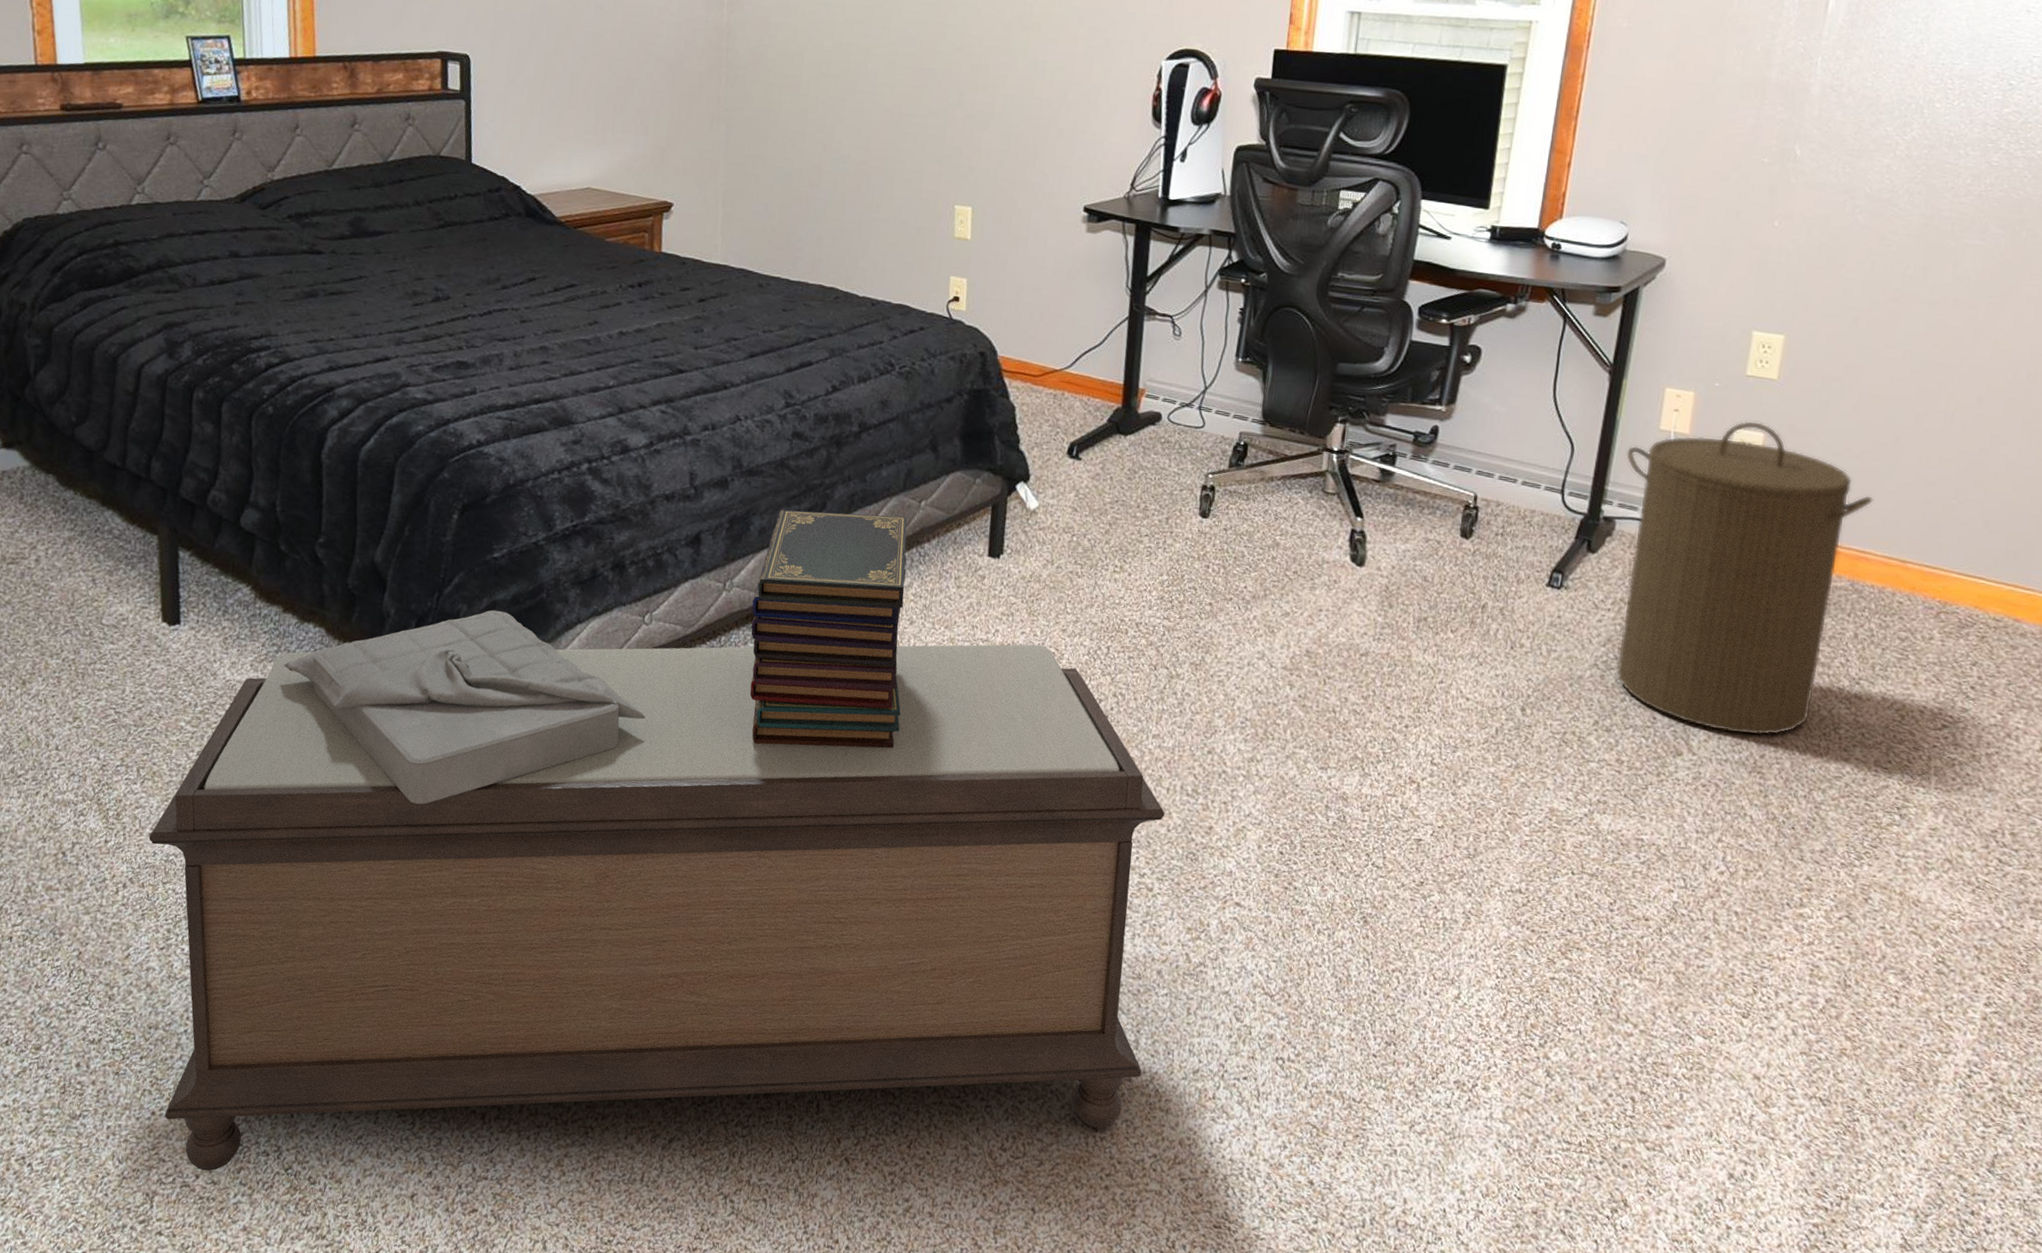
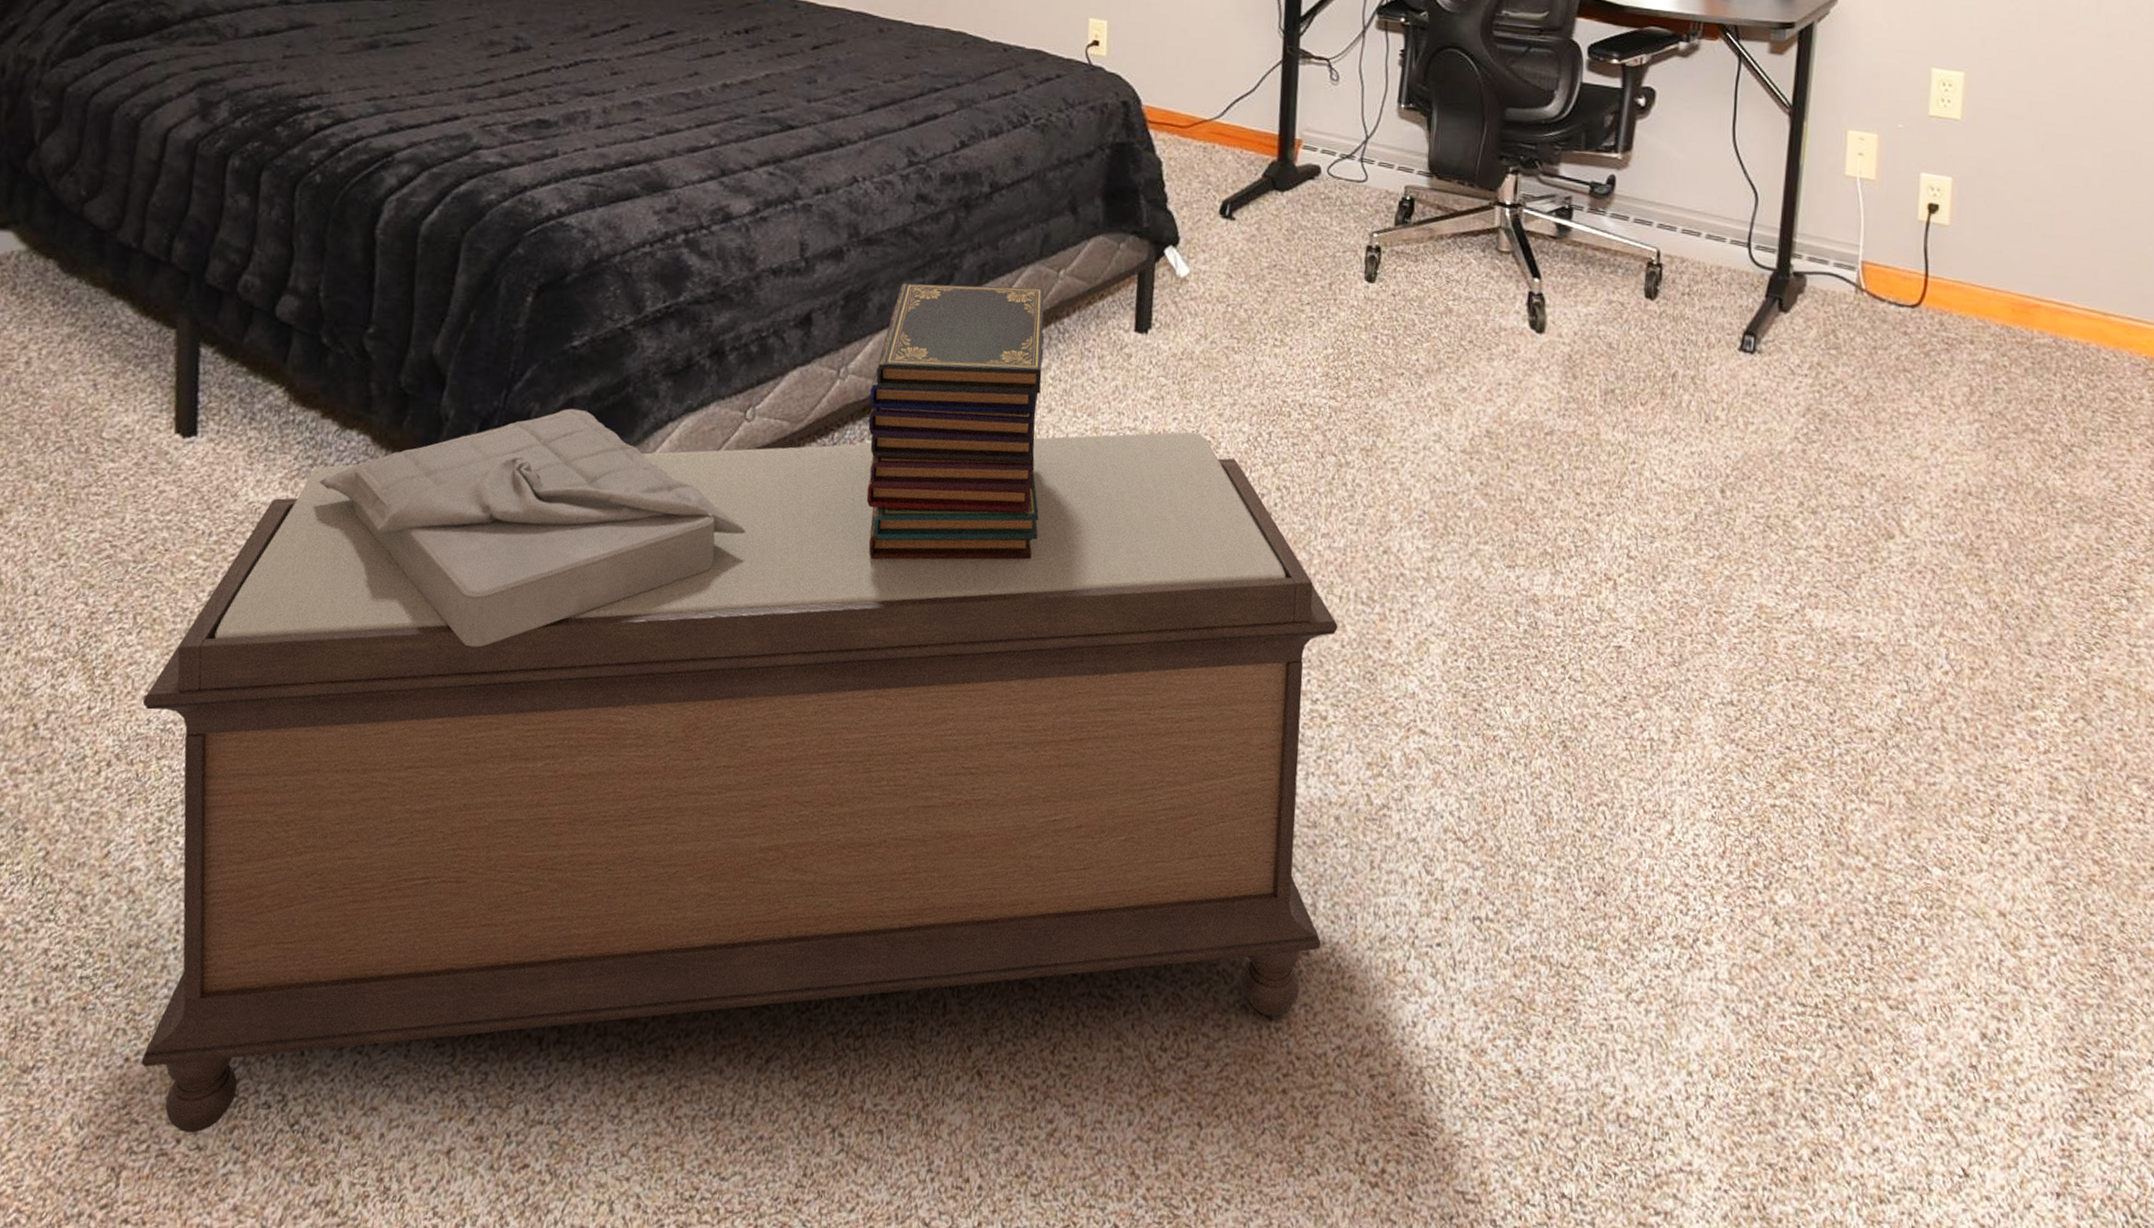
laundry hamper: present [1615,420,1873,736] -> none [1812,164,2068,513]

